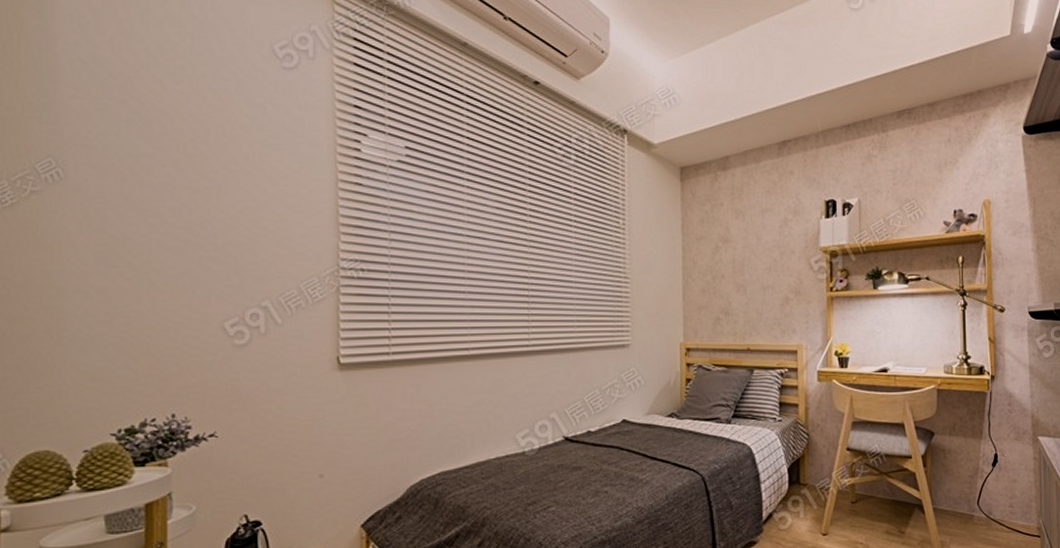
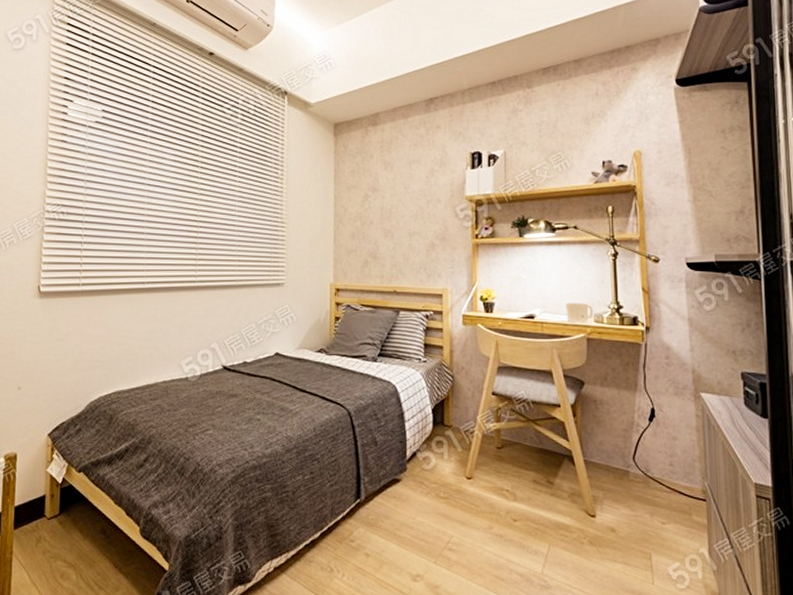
mug: none [918,355,944,375] -> present [566,303,594,323]

